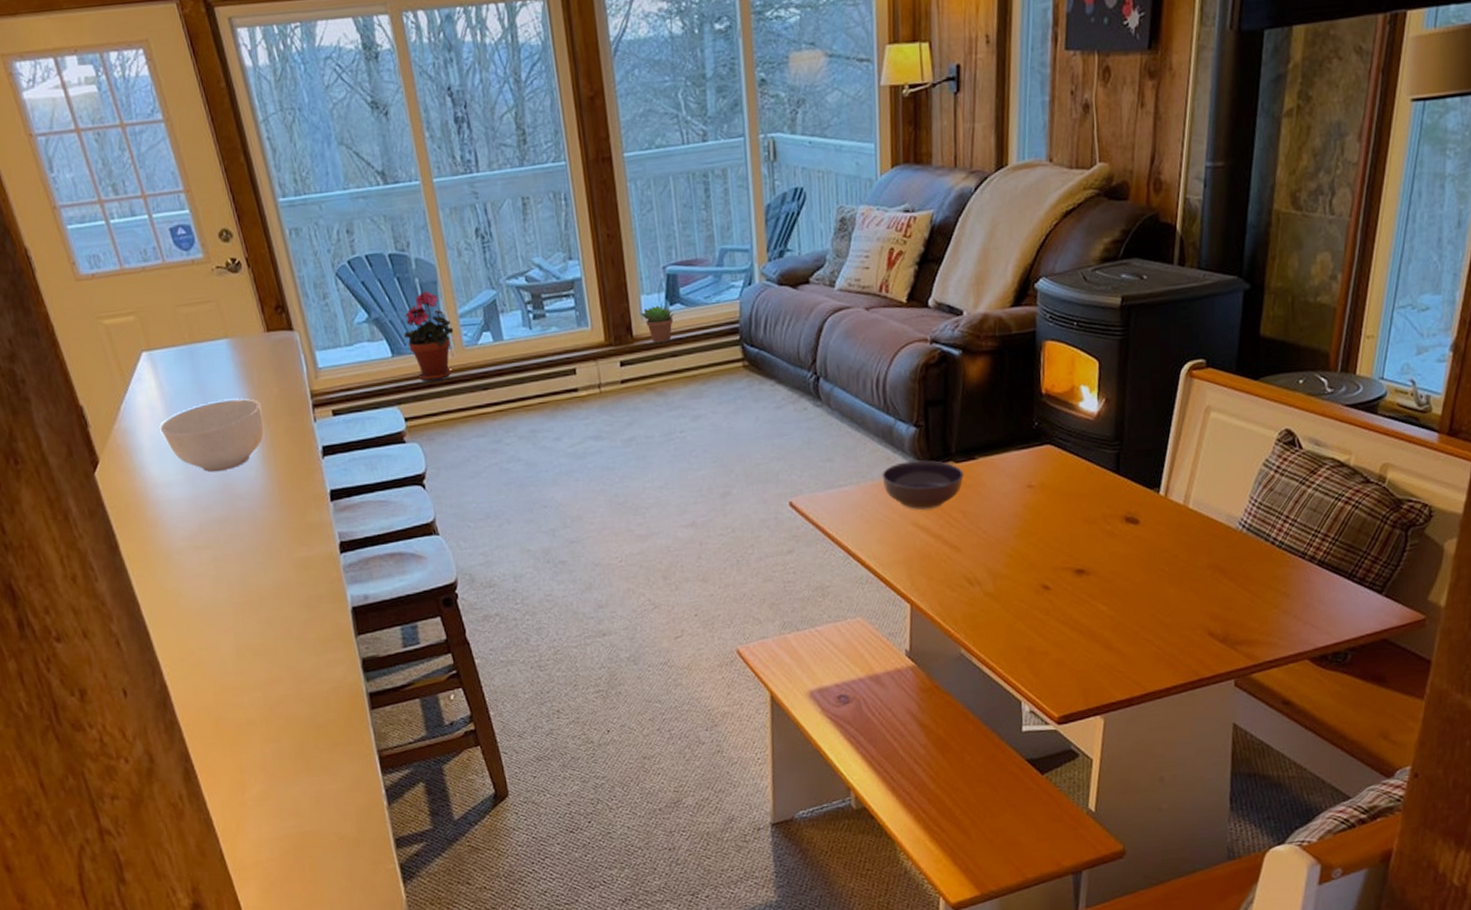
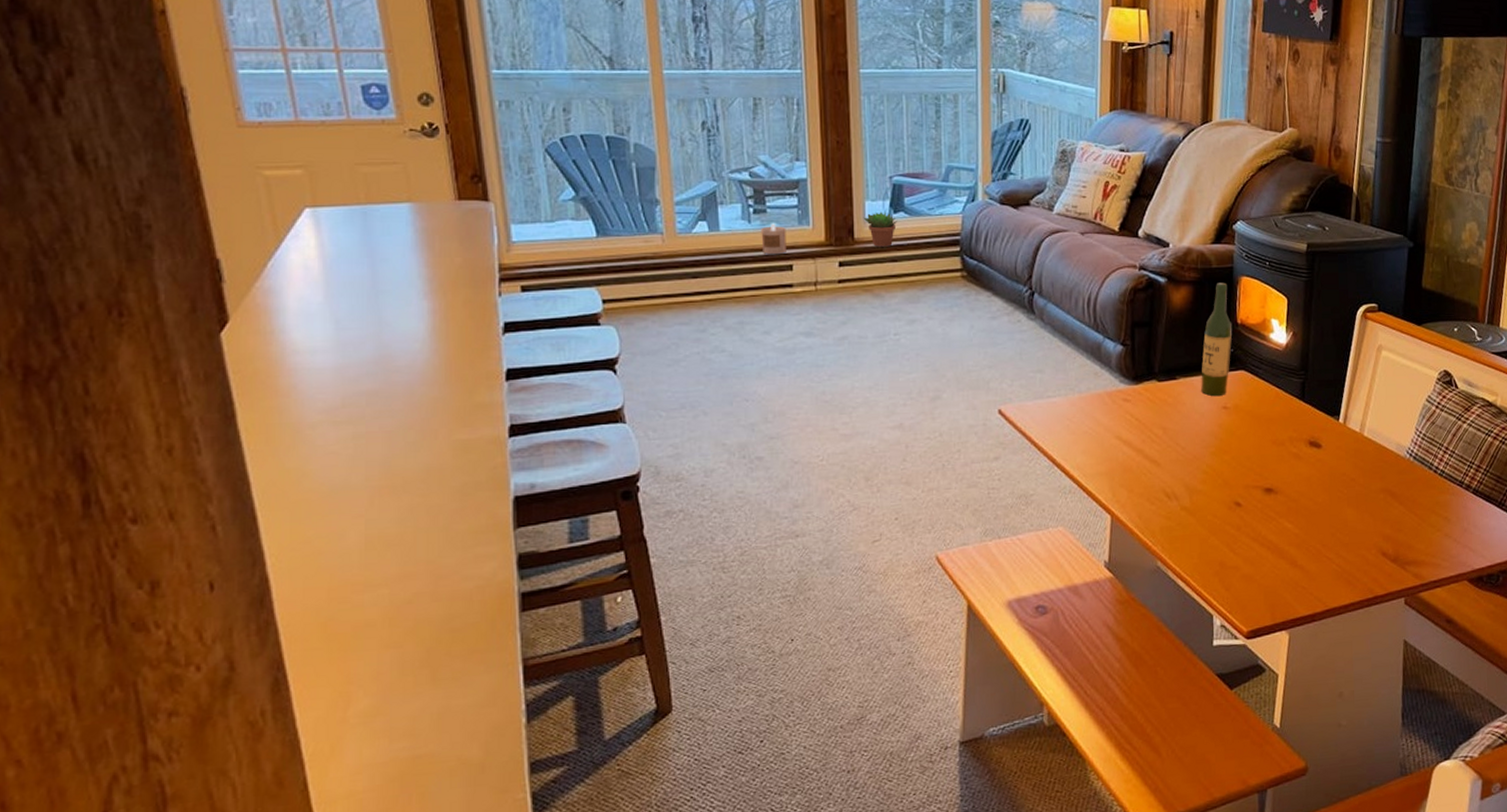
bowl: present [160,399,264,472] -> none [312,266,439,340]
potted plant: present [403,291,454,382] -> none [612,176,668,265]
candle: none [542,327,569,360] -> present [761,223,787,255]
bowl: present [881,460,964,510] -> none [1089,377,1165,424]
wine bottle: none [1002,349,1036,475] -> present [1201,282,1232,396]

